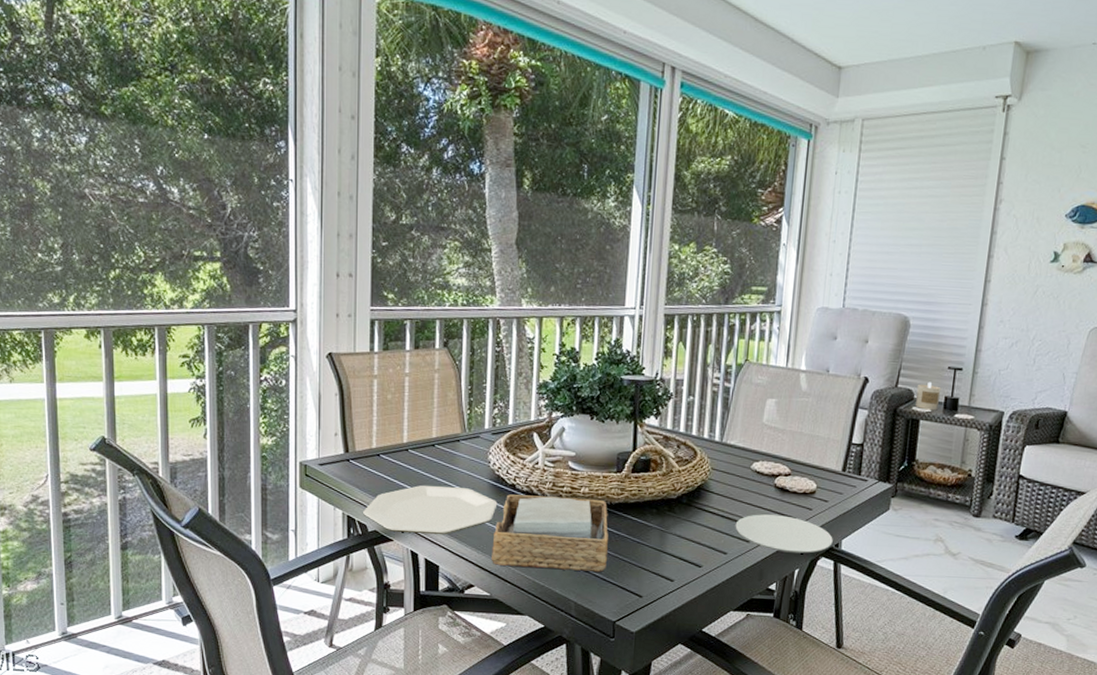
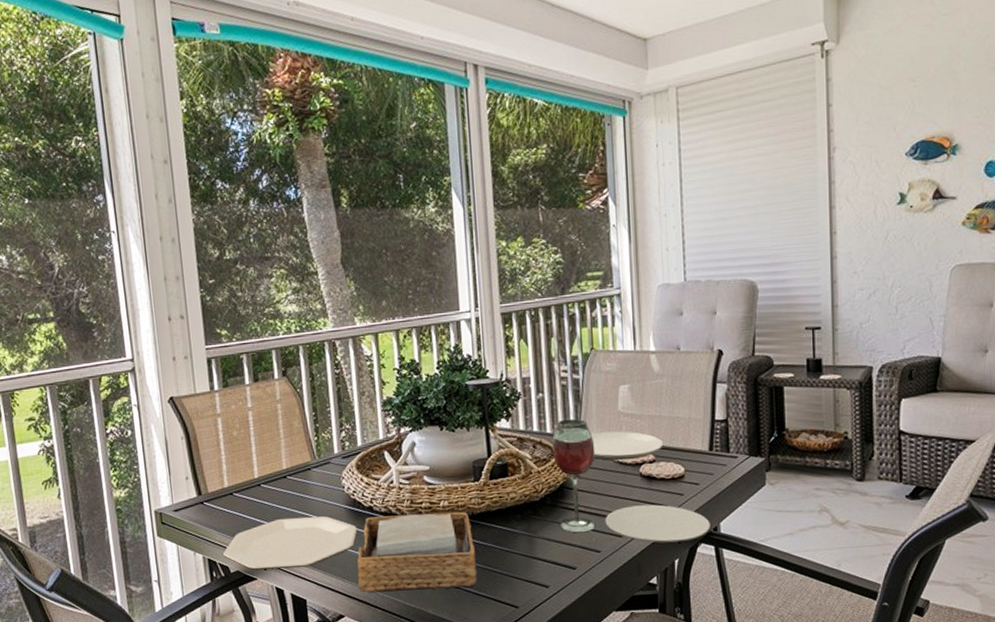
wineglass: none [692,424,736,534] -> present [551,418,596,533]
plate: none [732,440,801,471] -> present [590,431,664,461]
candle: present [915,381,942,411] -> none [776,345,802,376]

